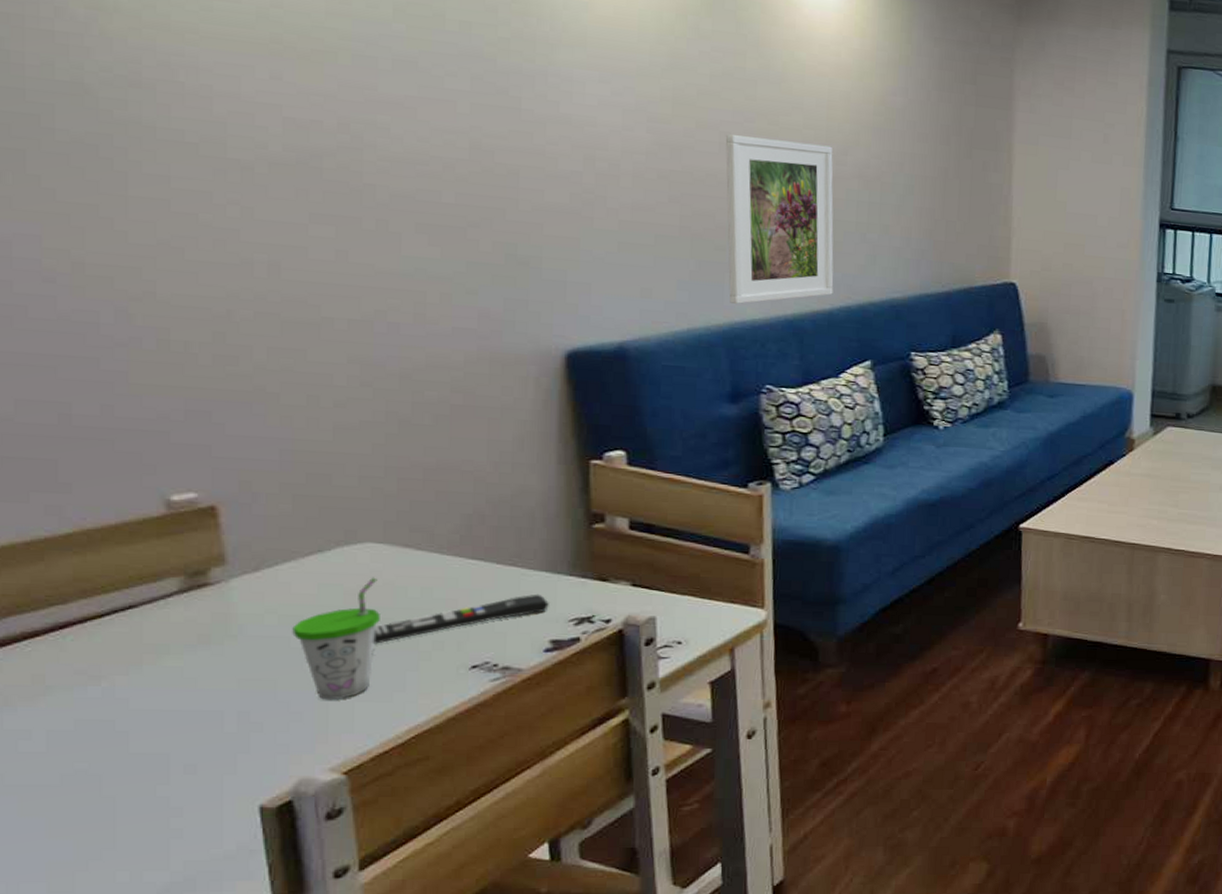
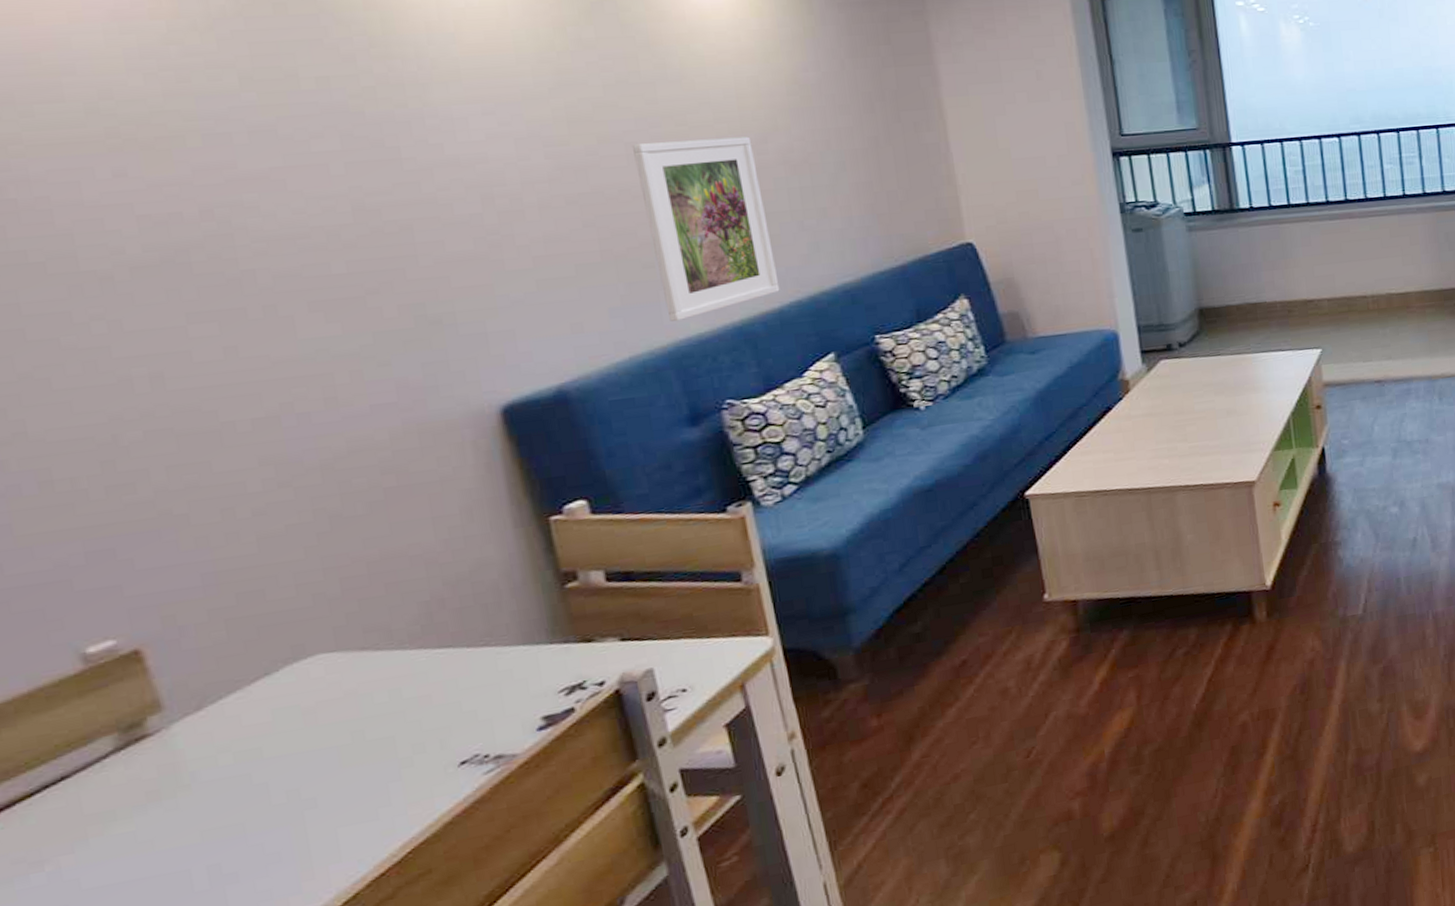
cup: present [292,577,380,700] -> none [251,689,351,833]
remote control: present [373,594,549,645] -> none [343,670,534,763]

